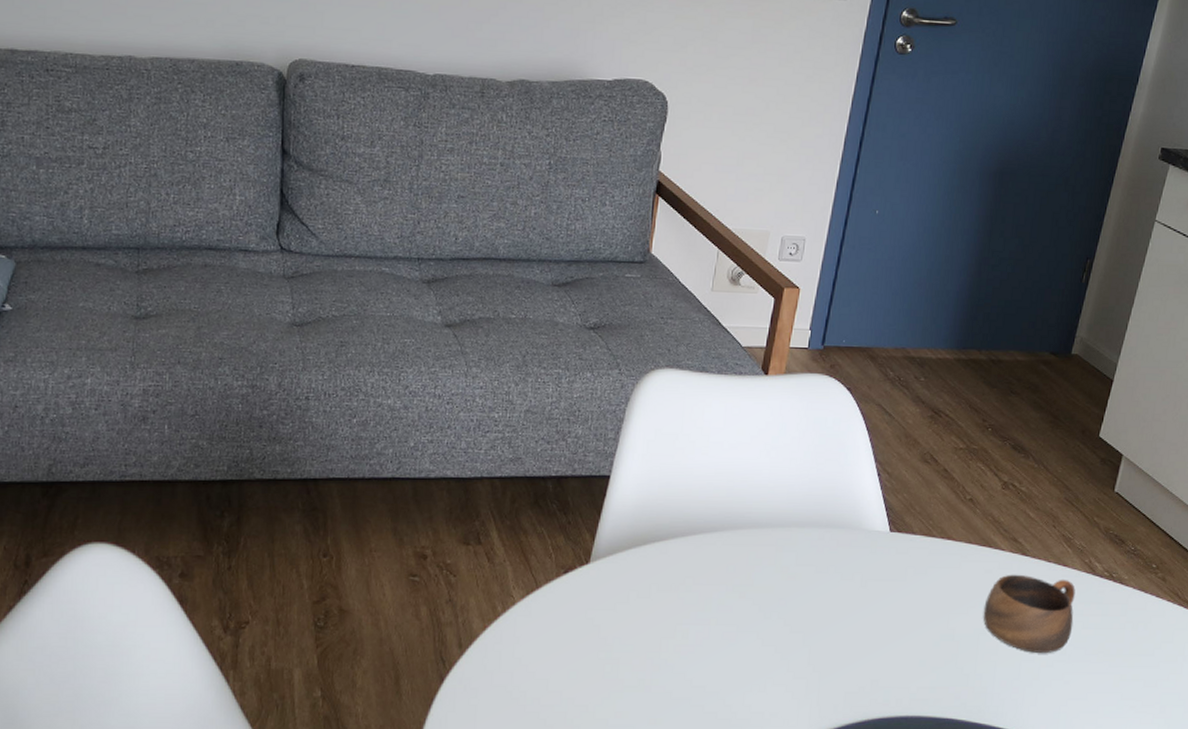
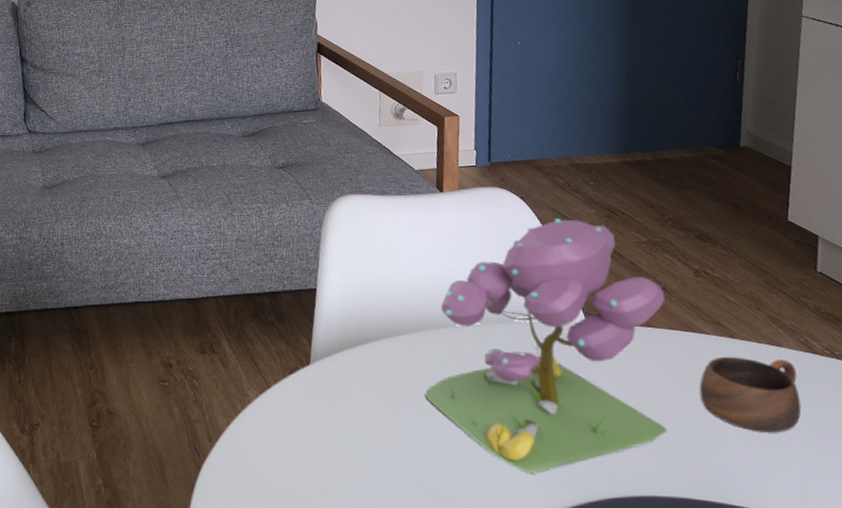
plant: none [709,415,971,690] -> present [424,218,667,473]

